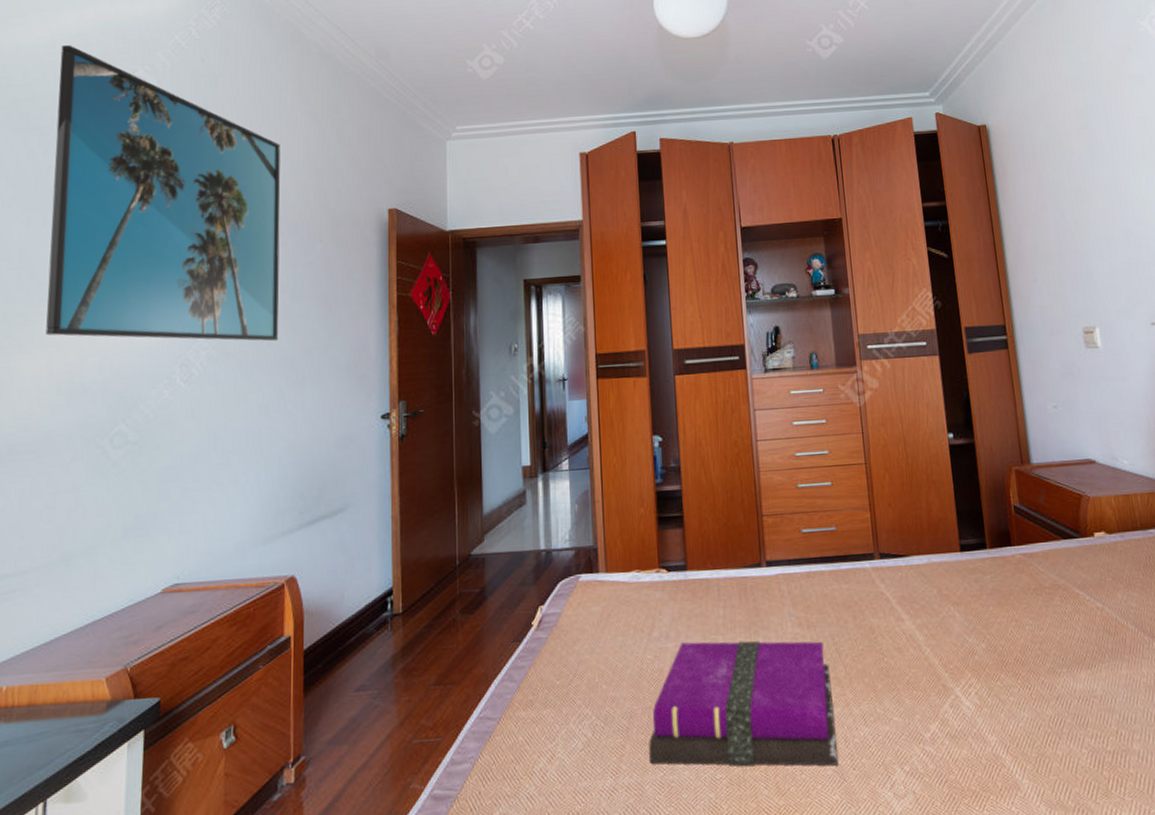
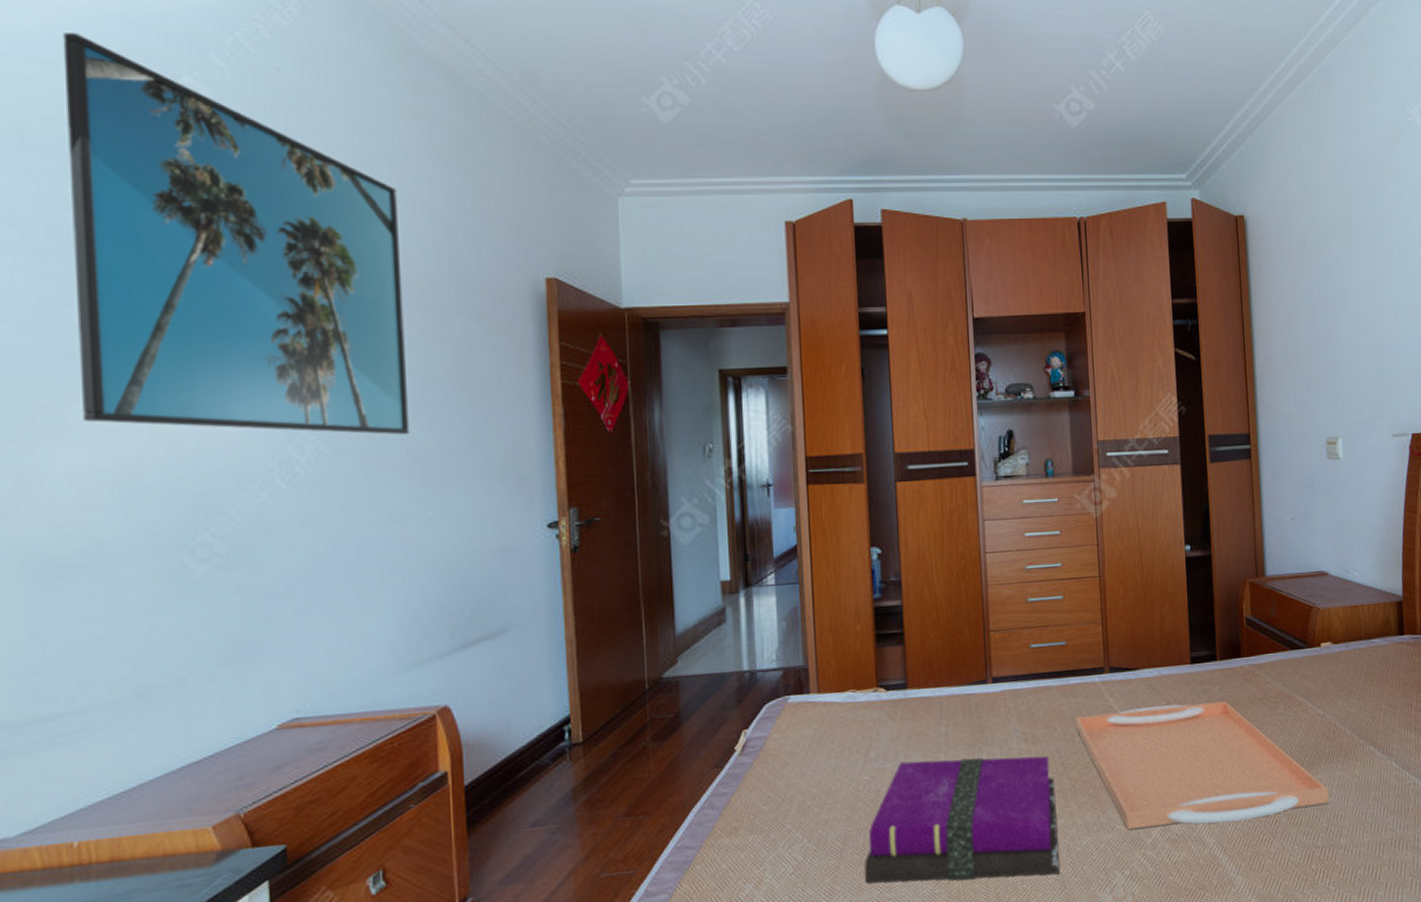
serving tray: none [848,590,1117,722] -> present [1075,701,1329,829]

